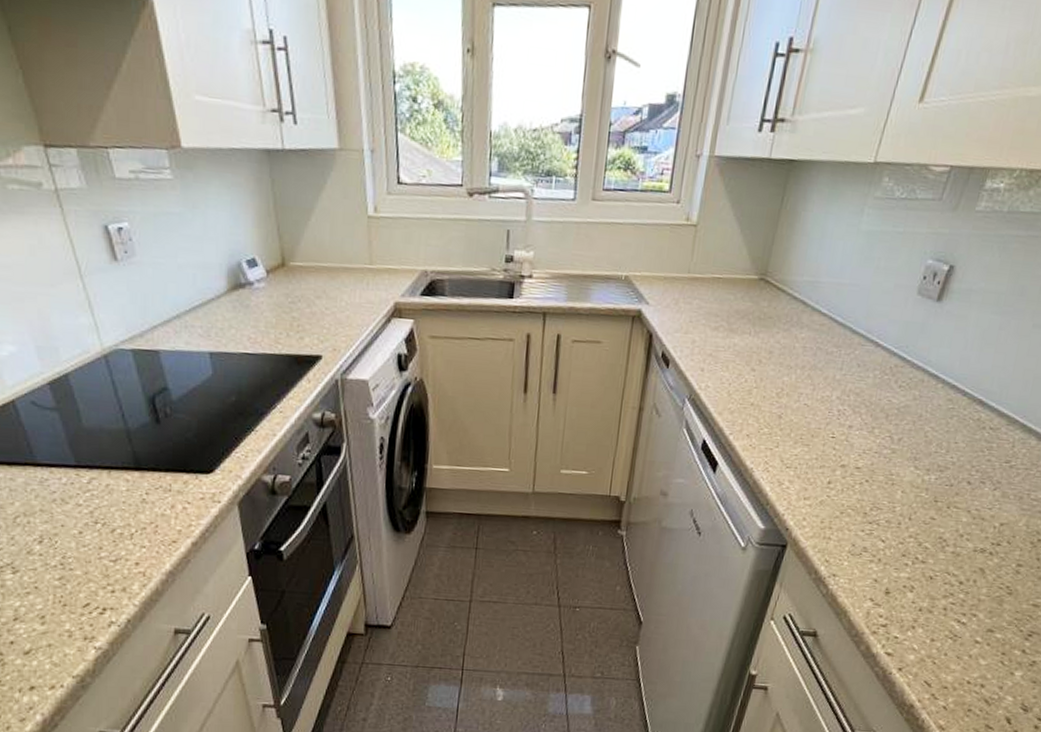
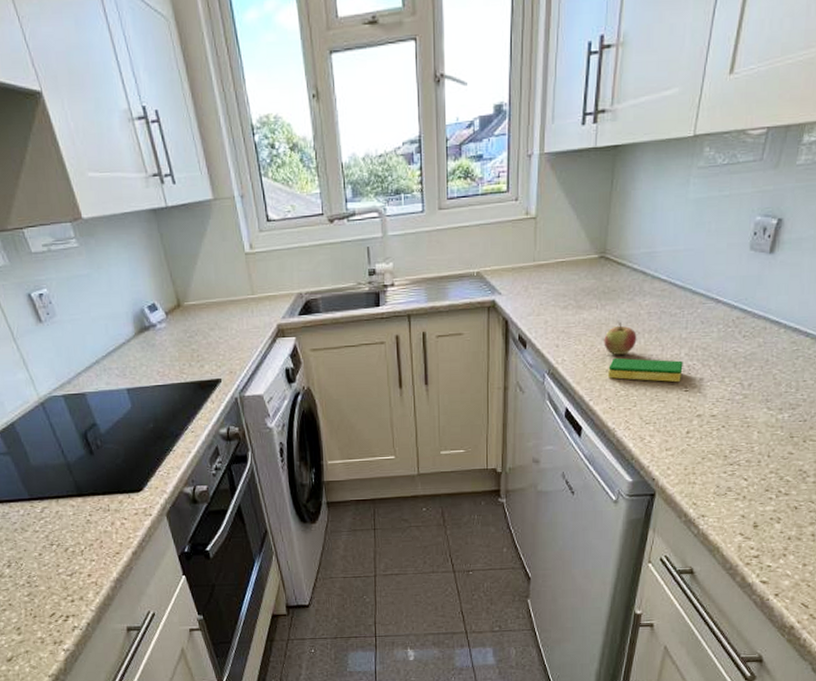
apple: none [752,353,789,389] -> present [604,323,637,355]
dish sponge: none [753,391,834,427] -> present [608,357,683,383]

